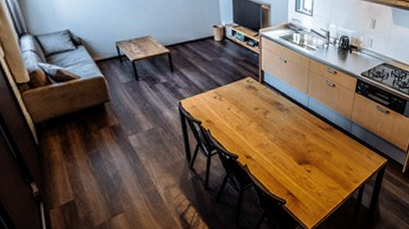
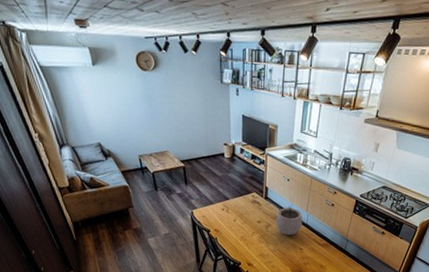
plant pot: none [274,88,304,121] -> present [276,204,303,235]

